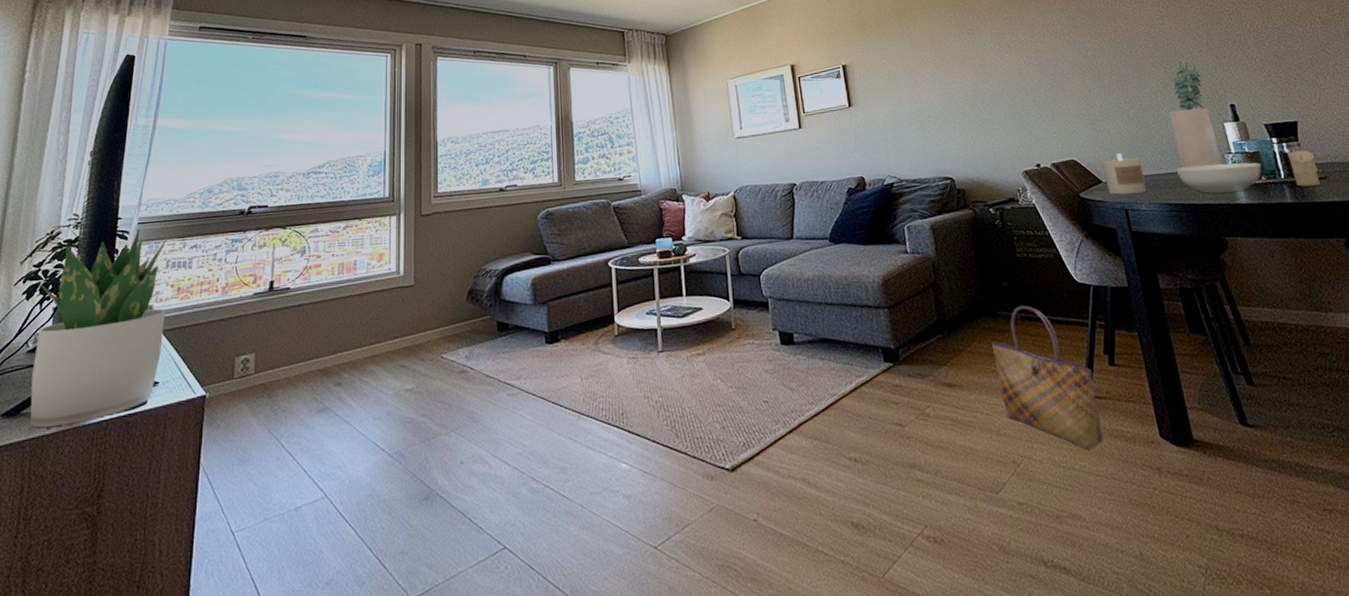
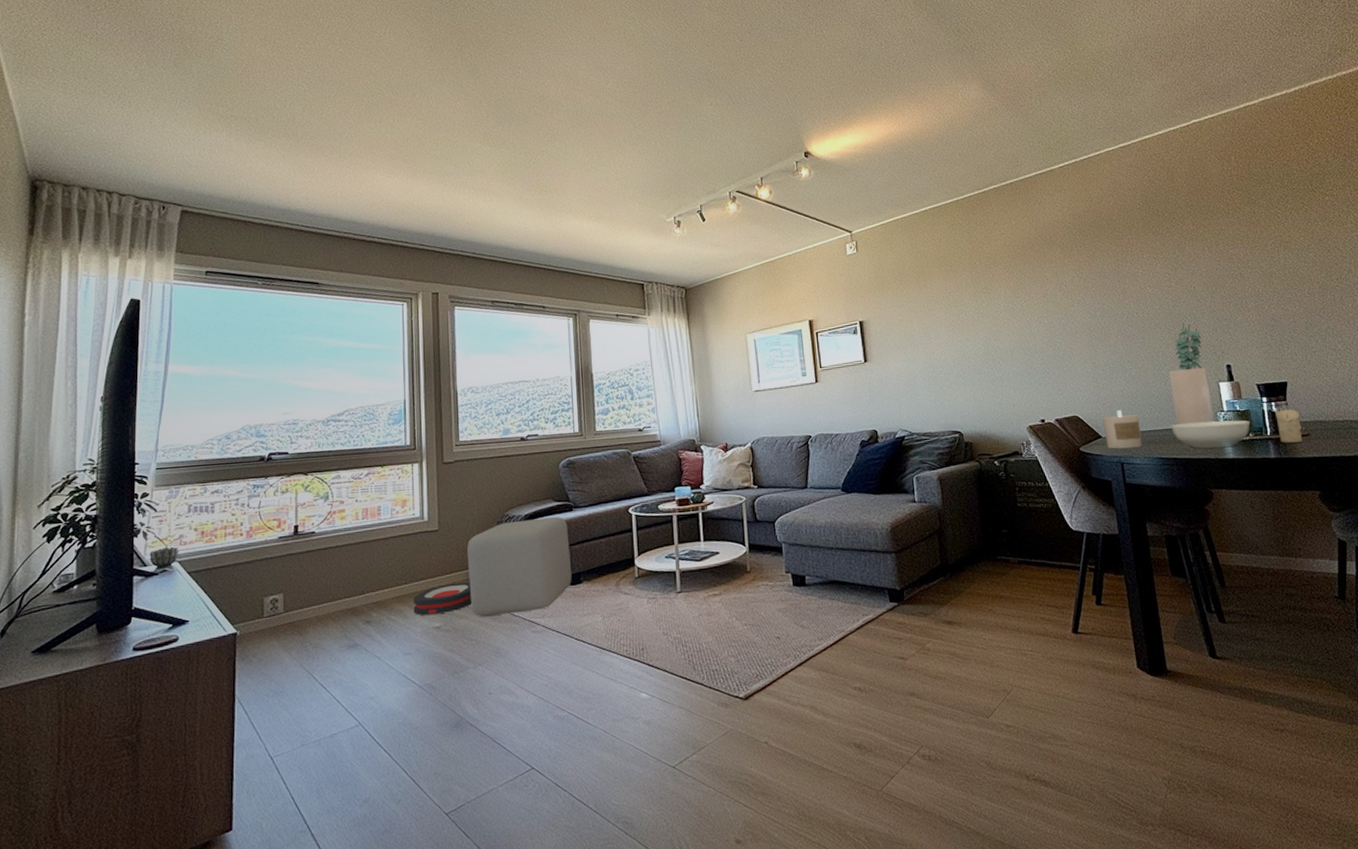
planter: present [30,228,174,429] -> none [56,473,194,664]
robot vacuum: none [386,340,446,376] -> present [413,582,472,615]
pouf: none [443,271,549,379] -> present [467,517,572,617]
tote bag: present [992,305,1104,450] -> none [990,551,1086,679]

